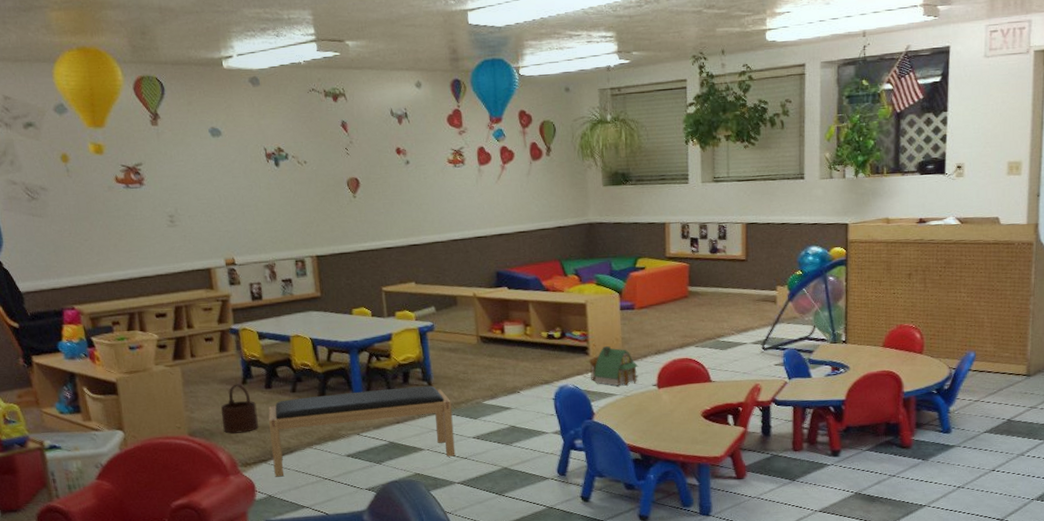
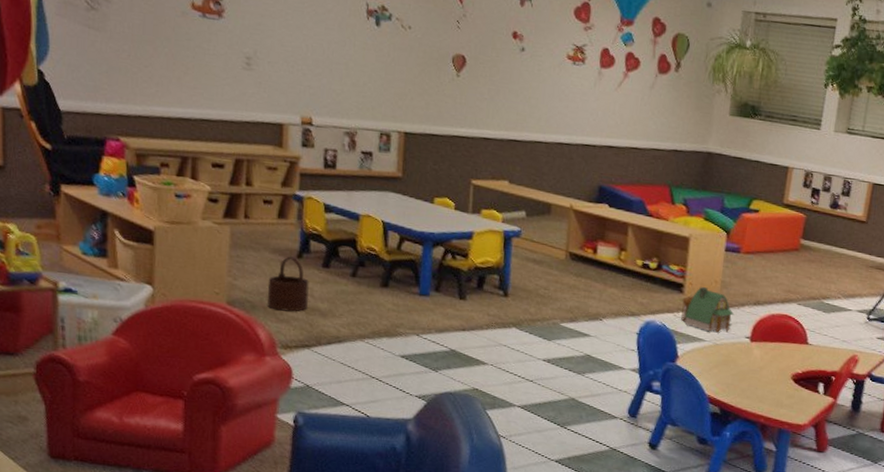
bench: present [268,385,456,477] -> none [316,283,526,377]

